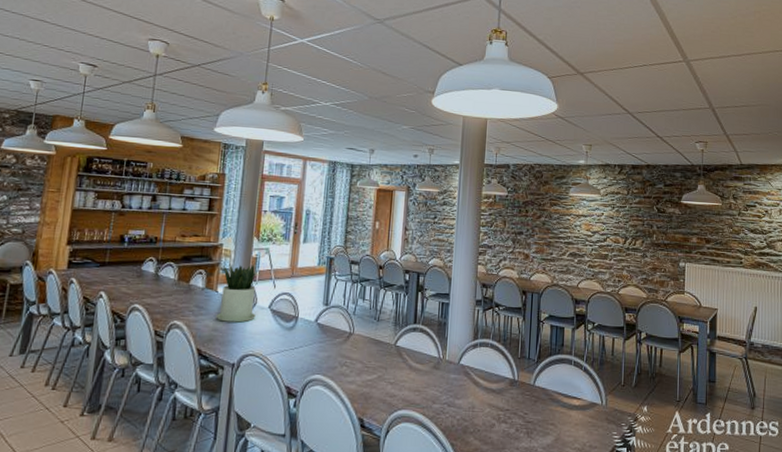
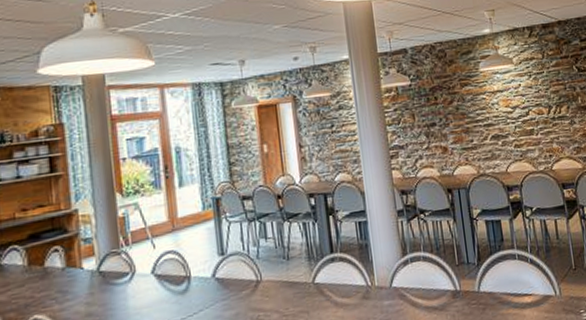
planter: present [216,263,256,323] -> none [84,226,137,303]

